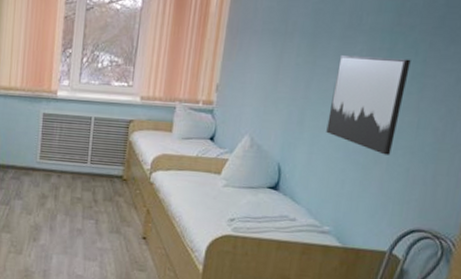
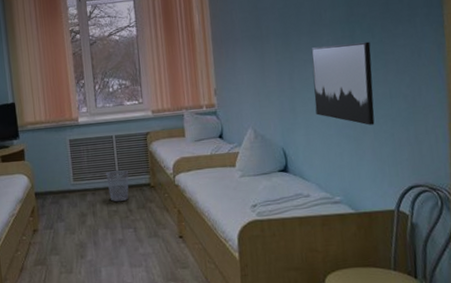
wastebasket: none [76,155,101,190] -> present [106,170,129,202]

